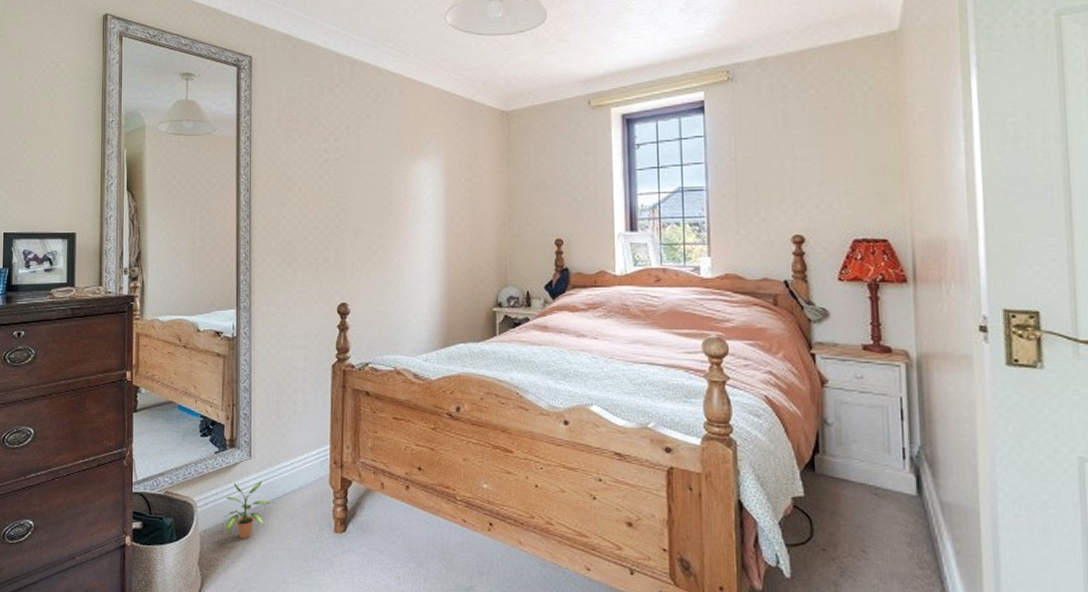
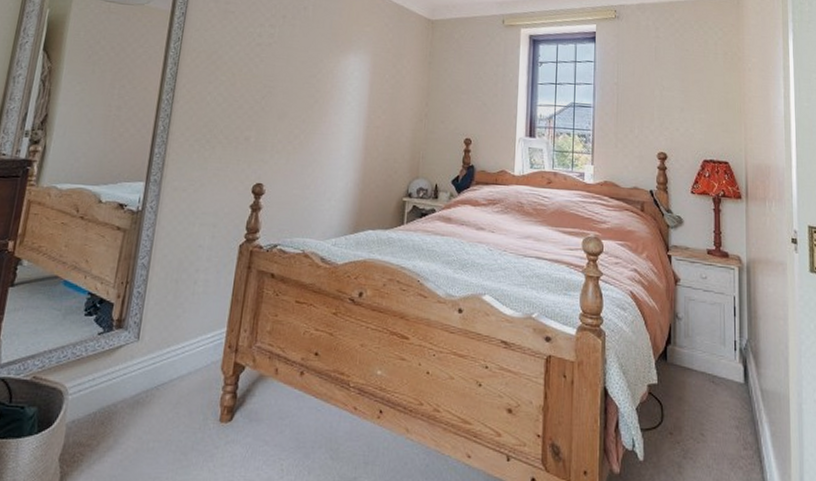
potted plant: present [224,480,271,539] -> none [97,364,154,431]

